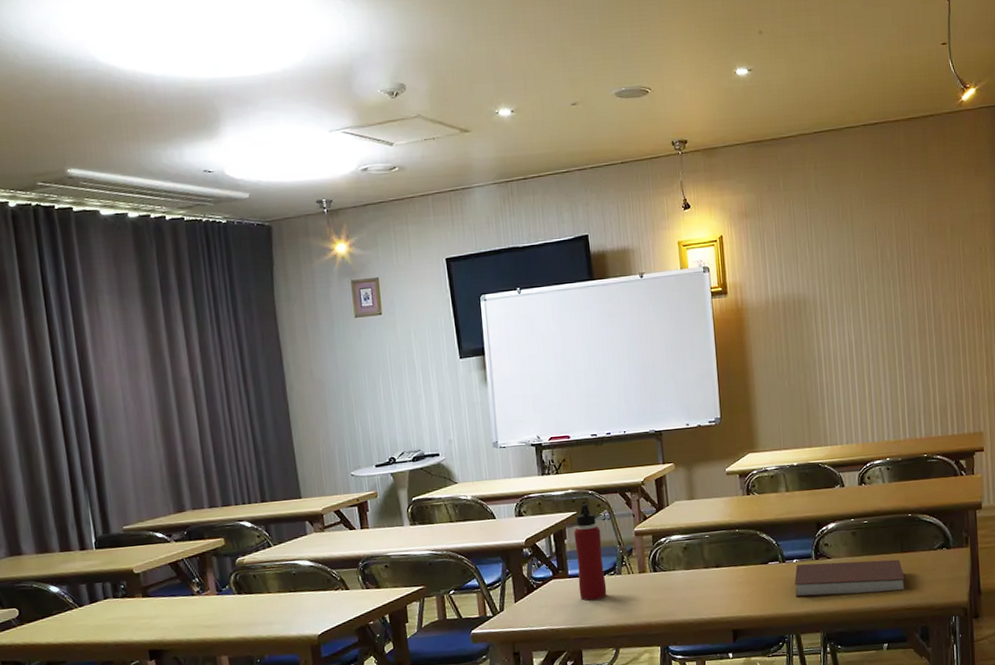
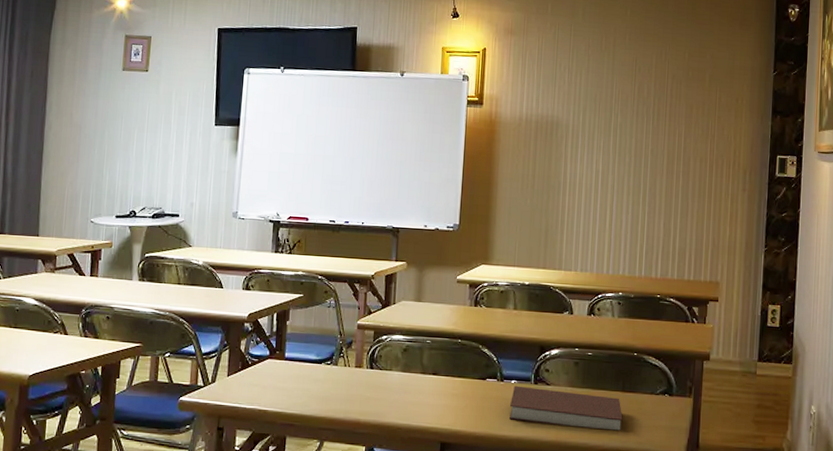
water bottle: present [574,501,607,601] -> none [293,285,324,387]

